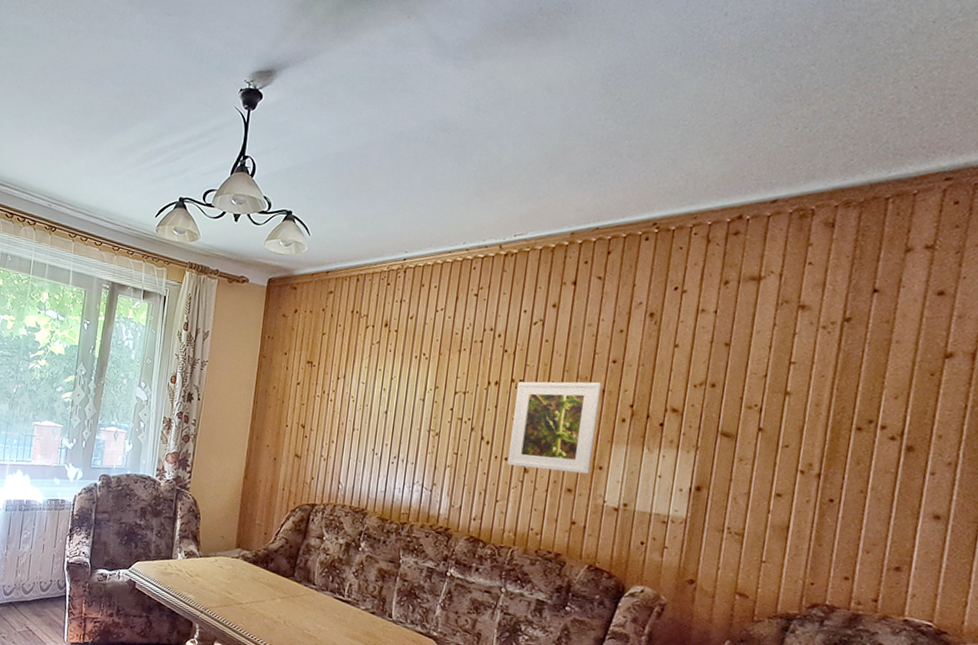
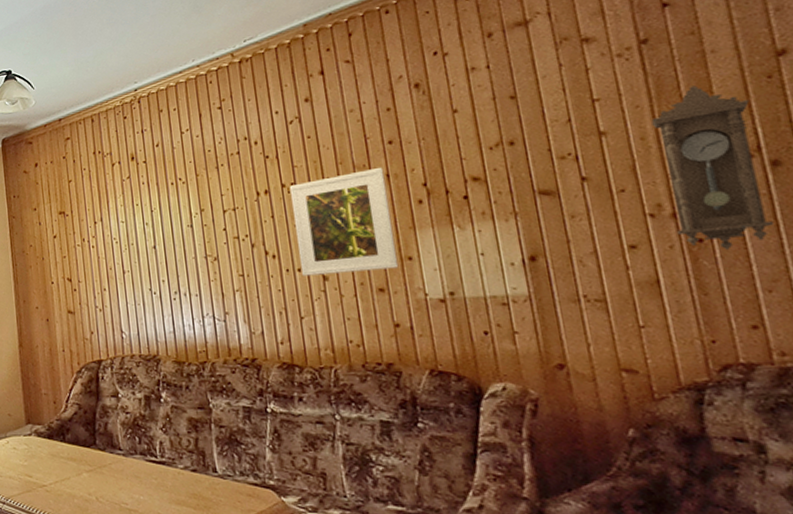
pendulum clock: none [815,368,910,513] -> present [651,85,773,251]

